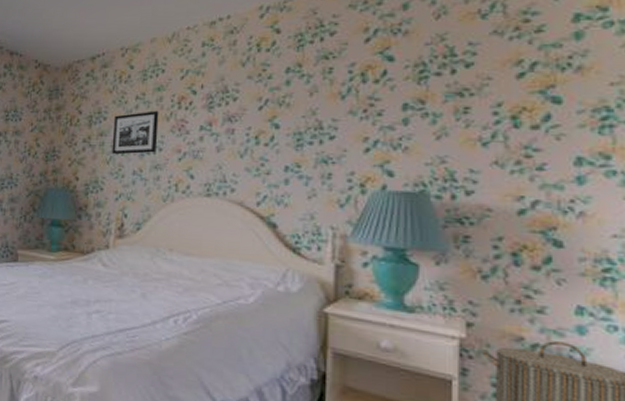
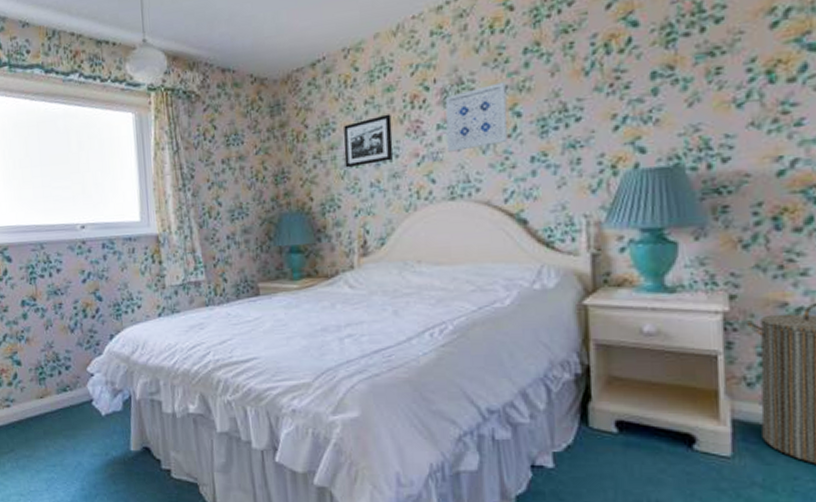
wall art: none [207,95,267,153] -> present [445,82,508,152]

